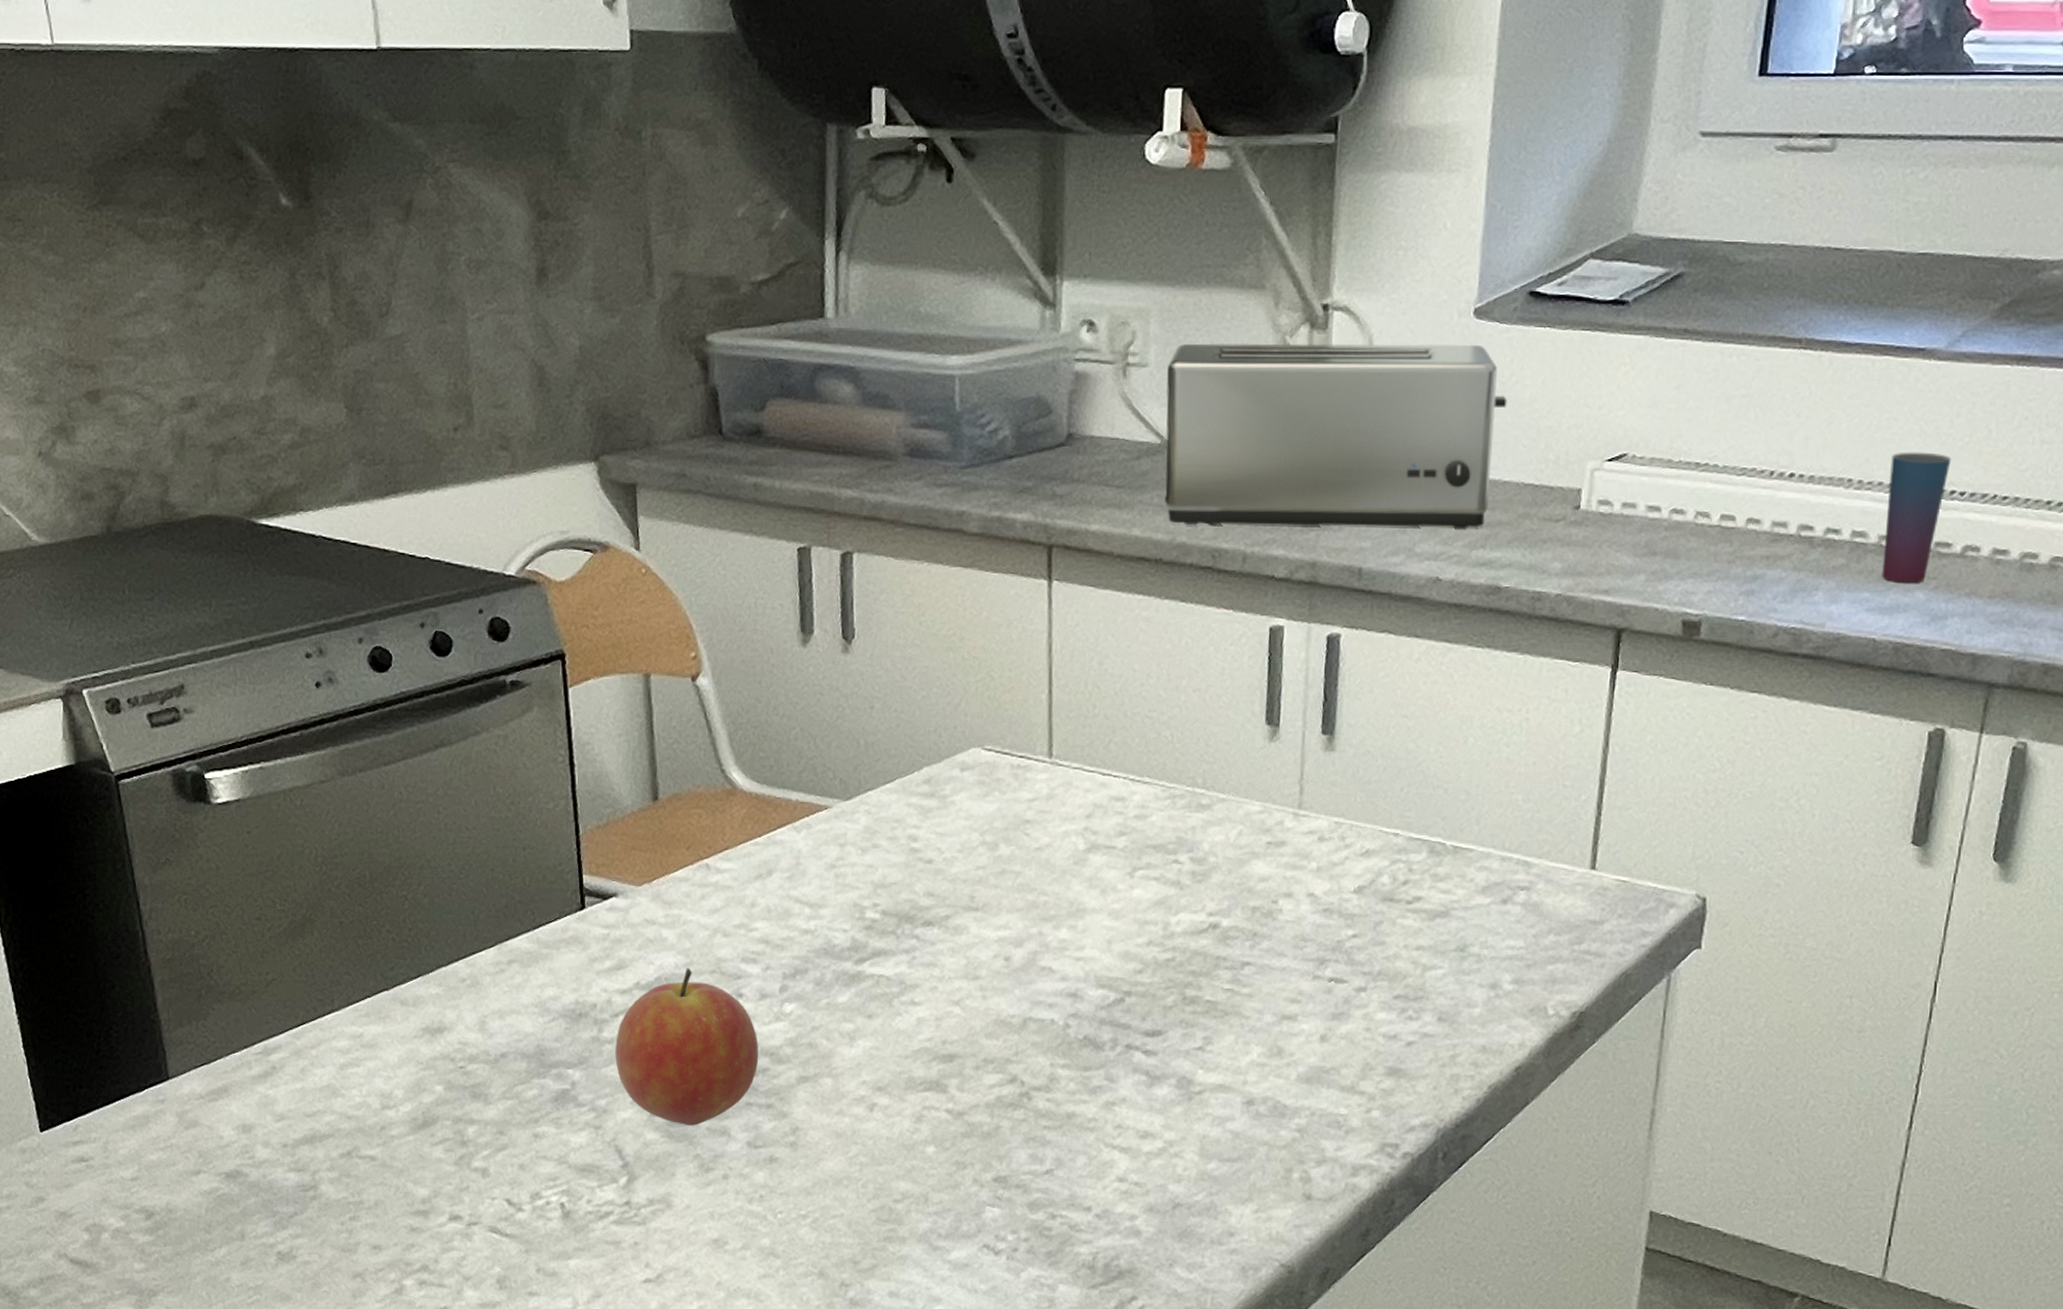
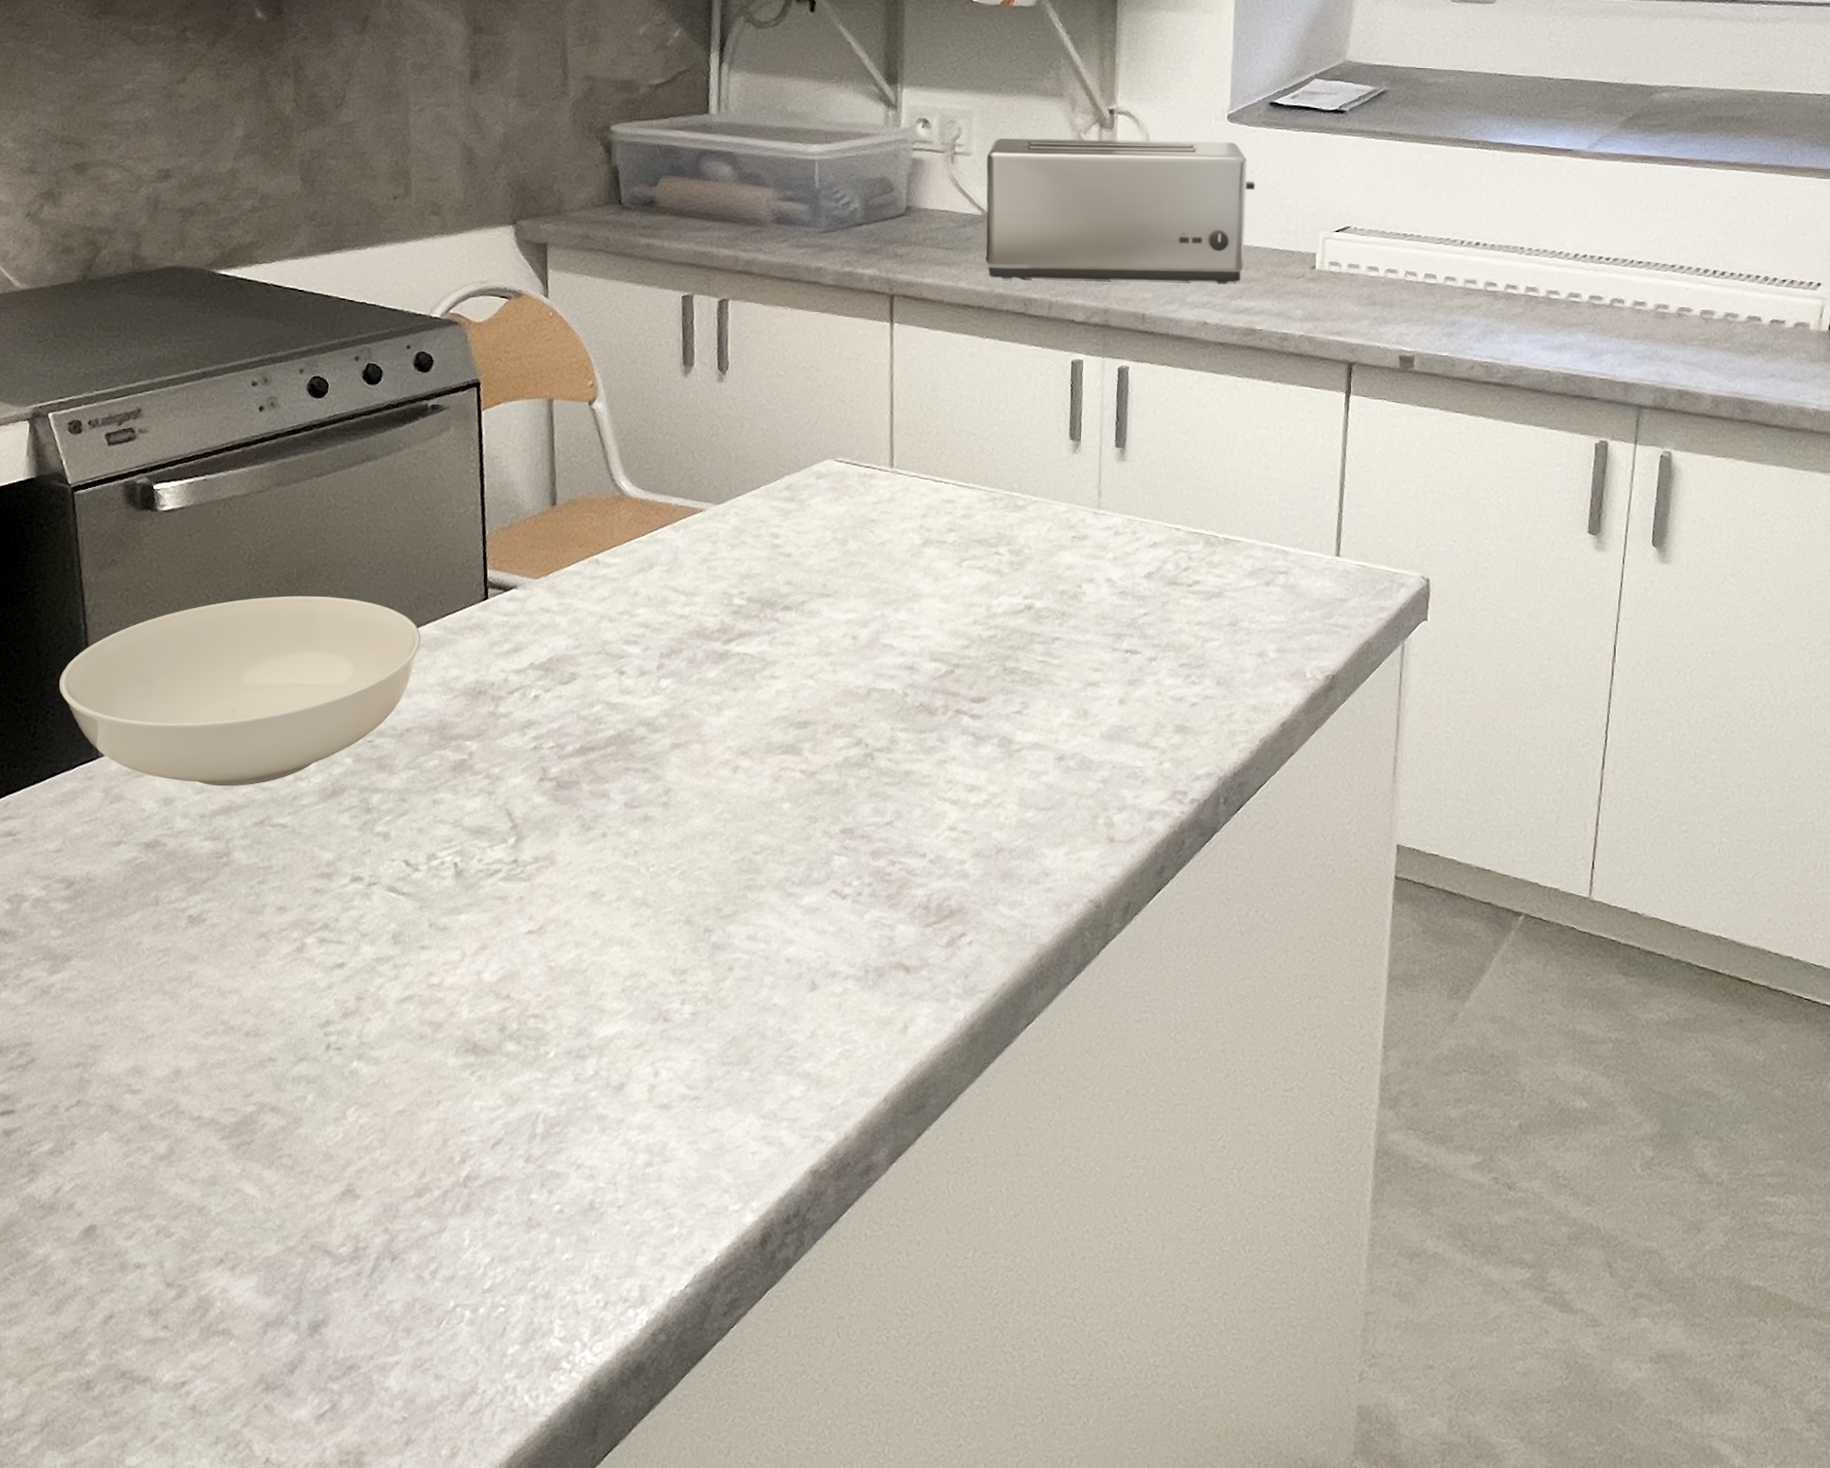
bowl: none [120,902,512,1114] -> present [59,596,421,787]
fruit: present [615,968,759,1126] -> none [509,649,637,790]
cup: present [1882,452,1952,583] -> none [1551,227,1598,327]

